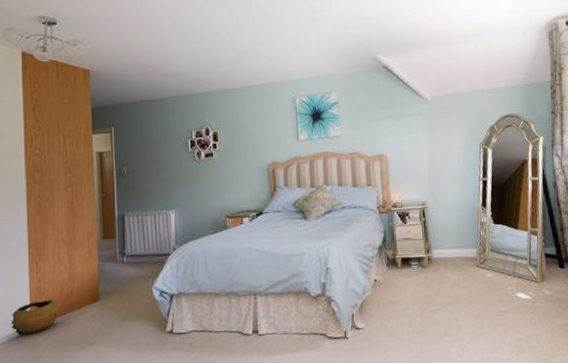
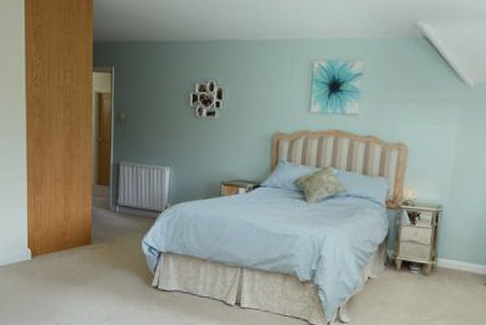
clay pot: present [11,300,60,336] -> none [10,233,54,264]

